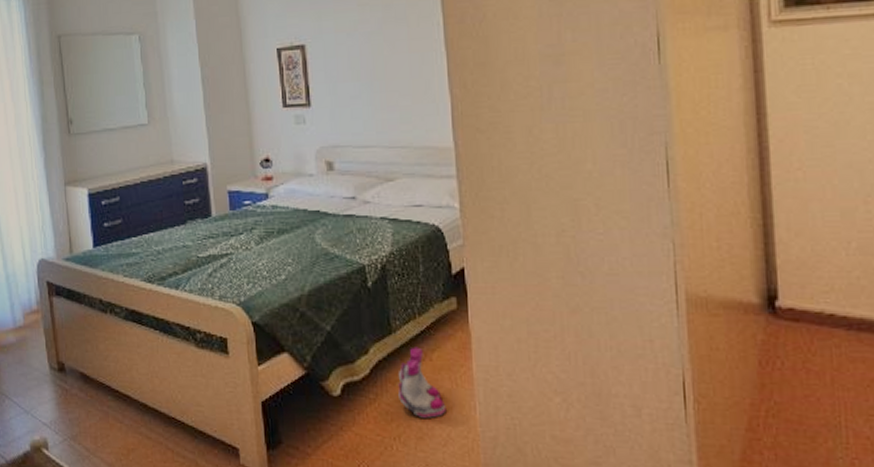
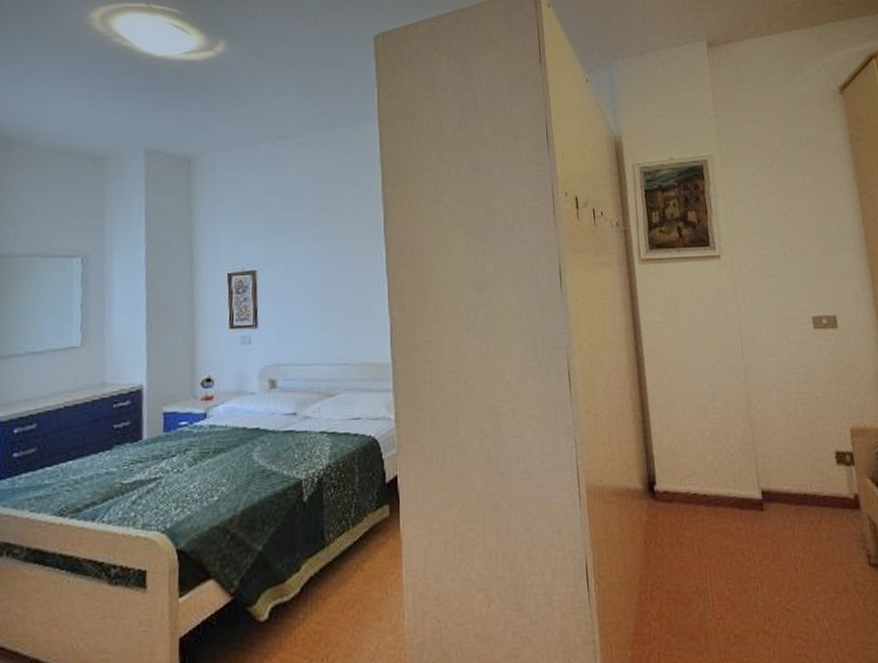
boots: present [398,347,446,418] -> none [329,558,376,633]

